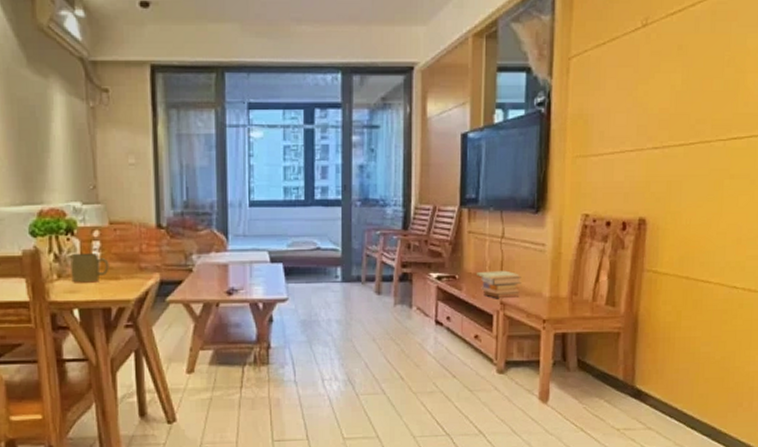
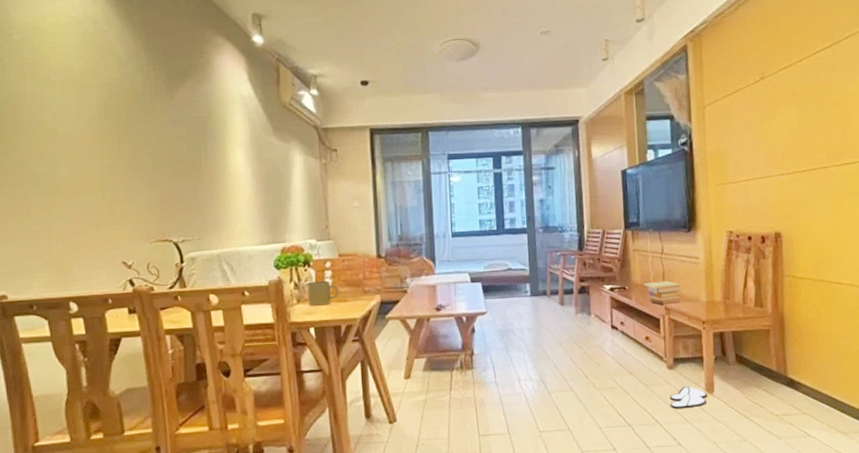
slippers: none [496,394,541,418] -> present [669,386,708,409]

